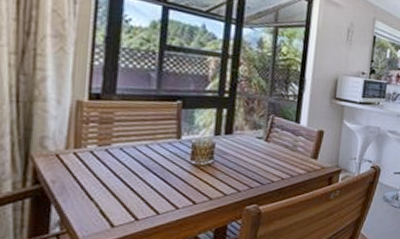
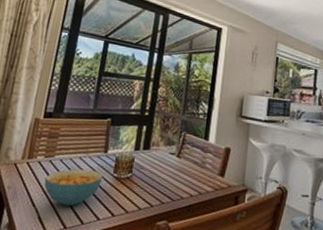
cereal bowl: none [101,157,179,198] -> present [44,169,104,207]

